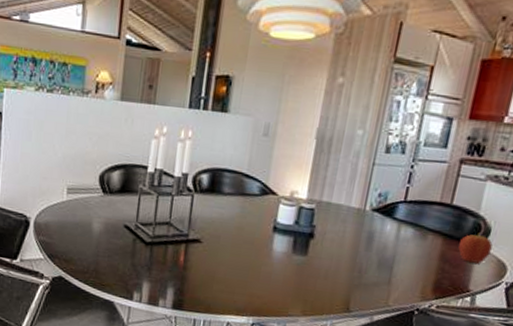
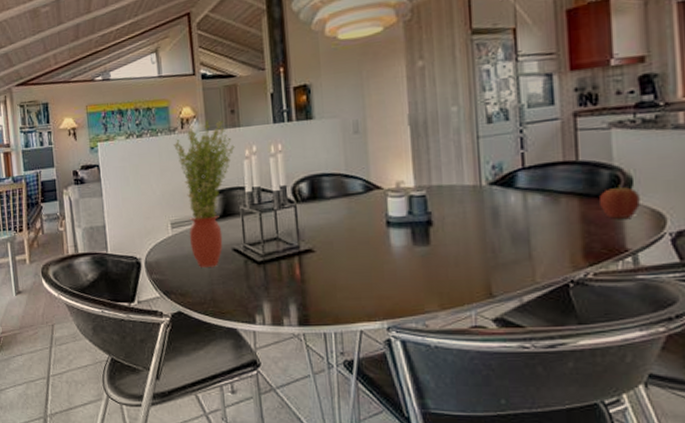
potted plant: none [83,89,146,239] -> present [173,120,235,268]

